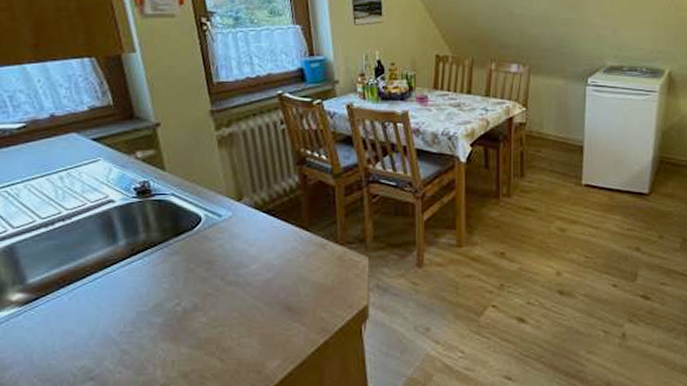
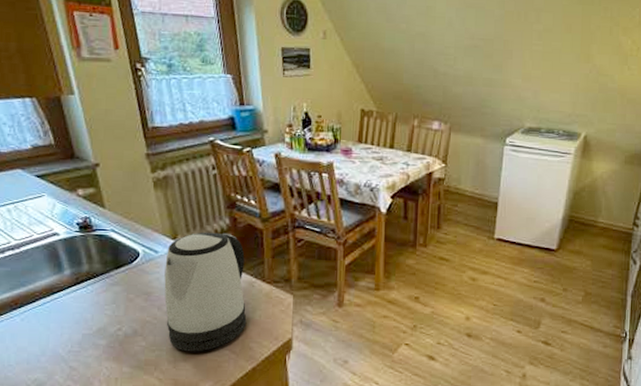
kettle: none [227,191,318,327] -> present [164,232,247,352]

